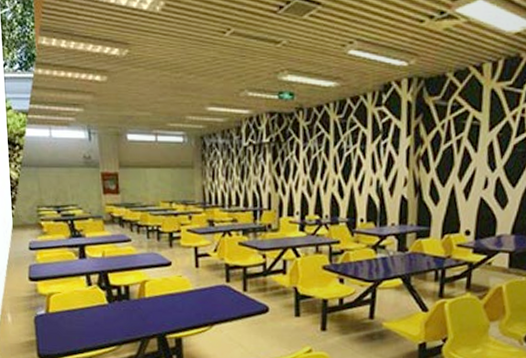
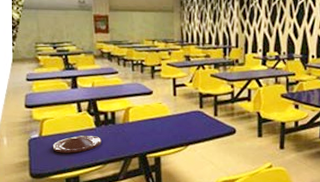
plate: none [61,312,115,332] -> present [52,135,101,153]

